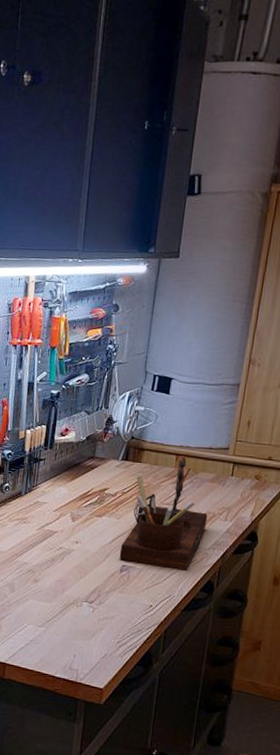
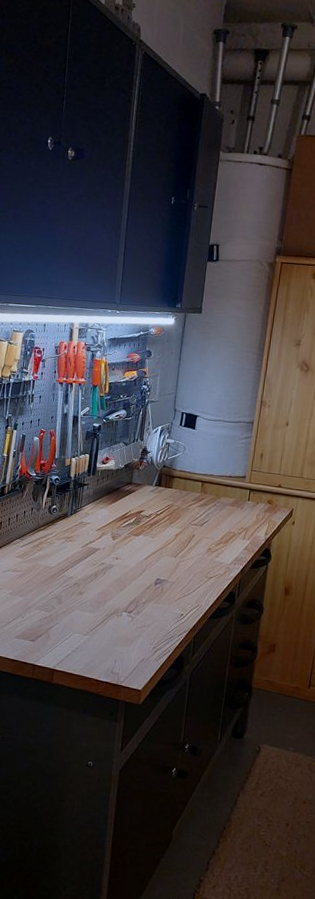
desk organizer: present [119,455,208,571] -> none [154,482,229,583]

